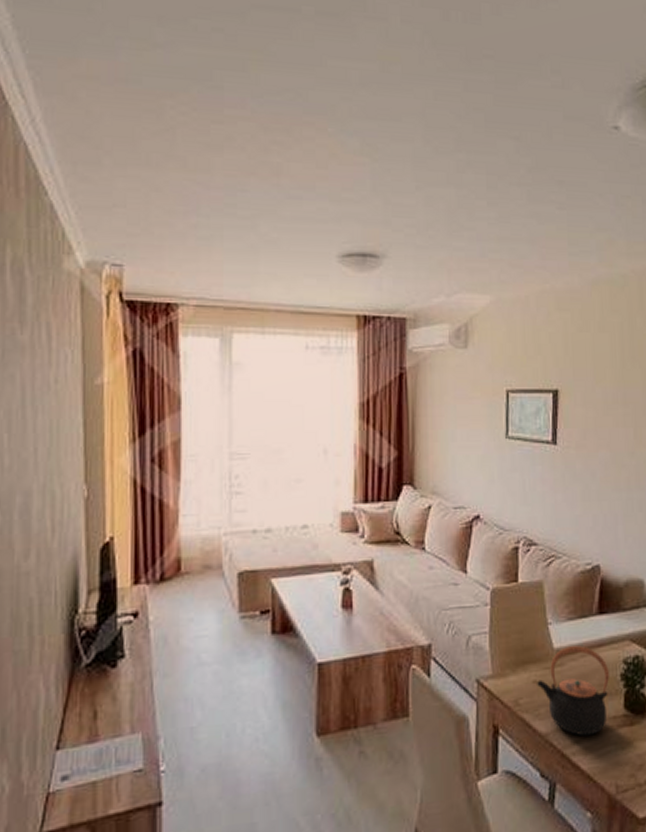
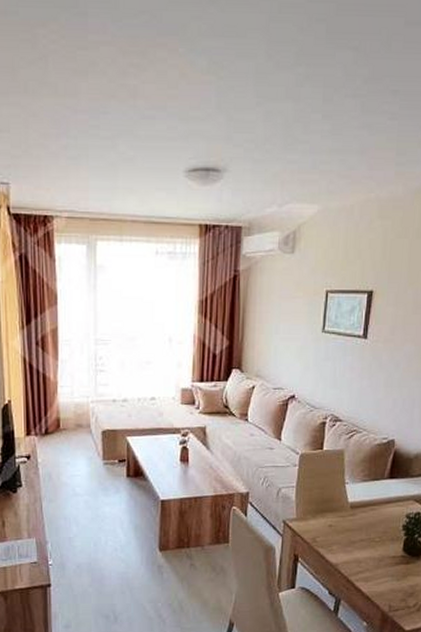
teapot: present [535,646,609,736] -> none [331,502,393,568]

